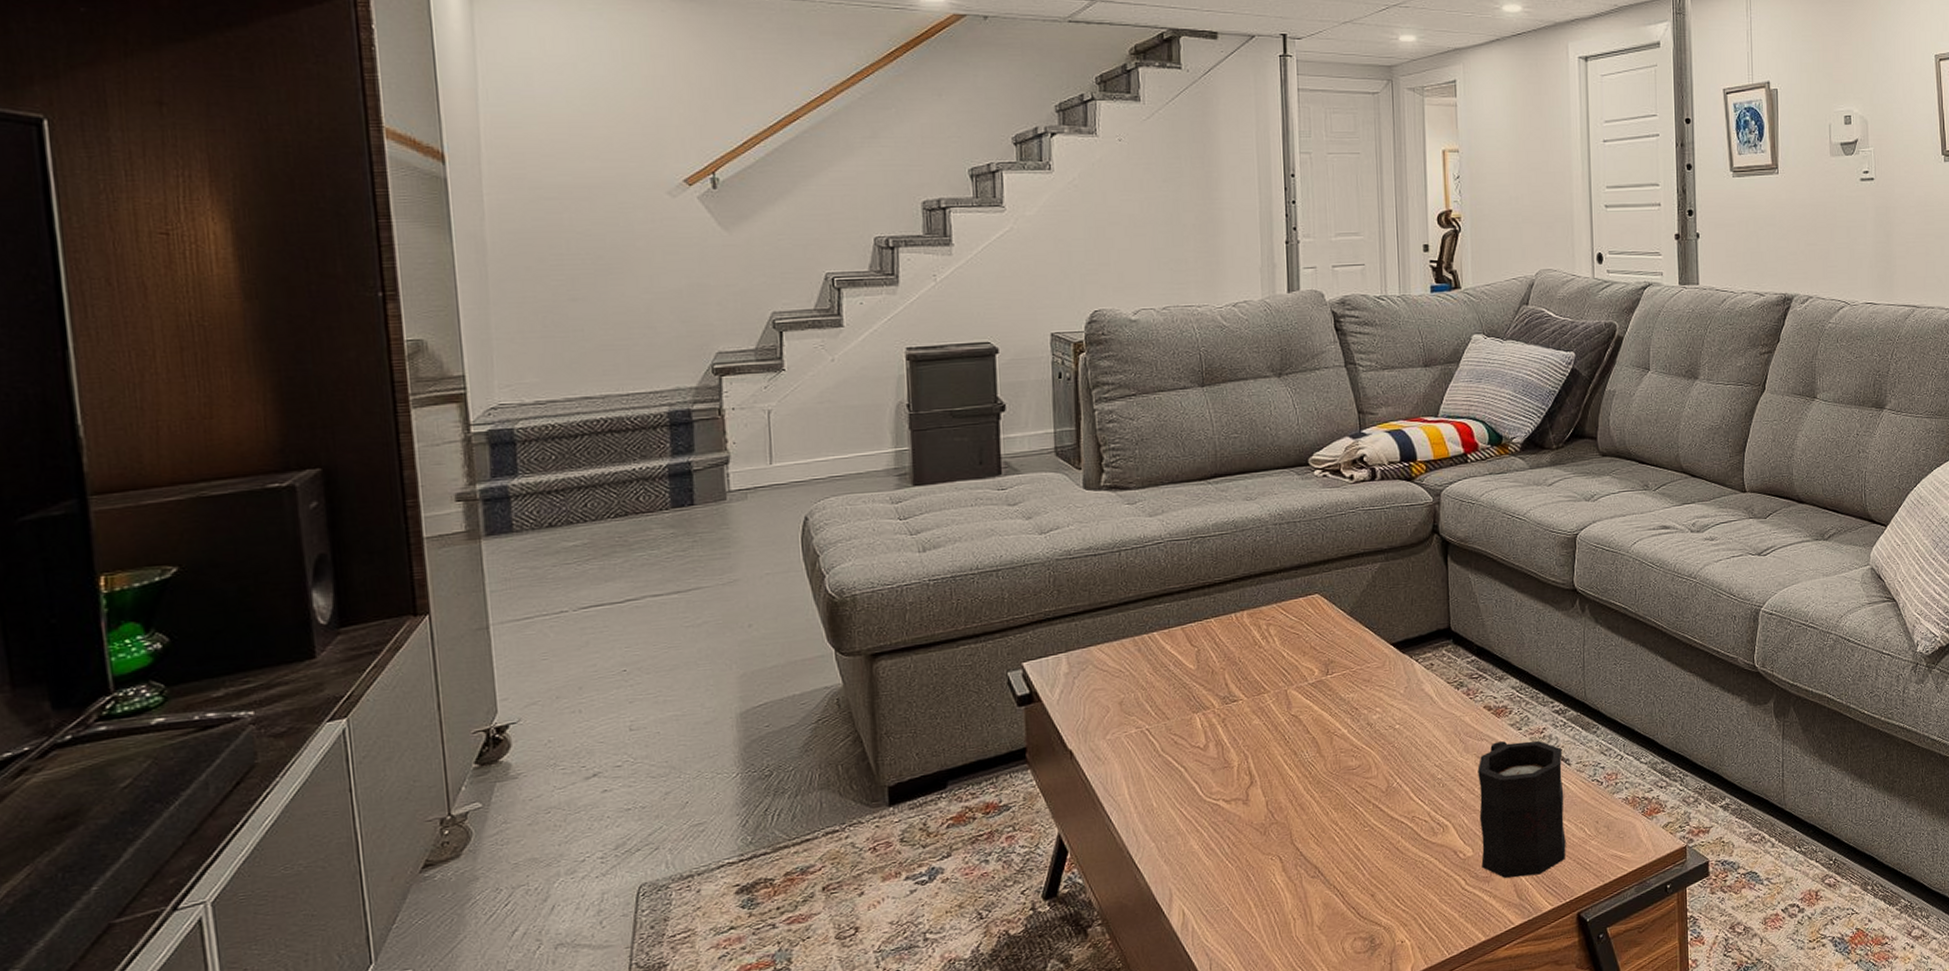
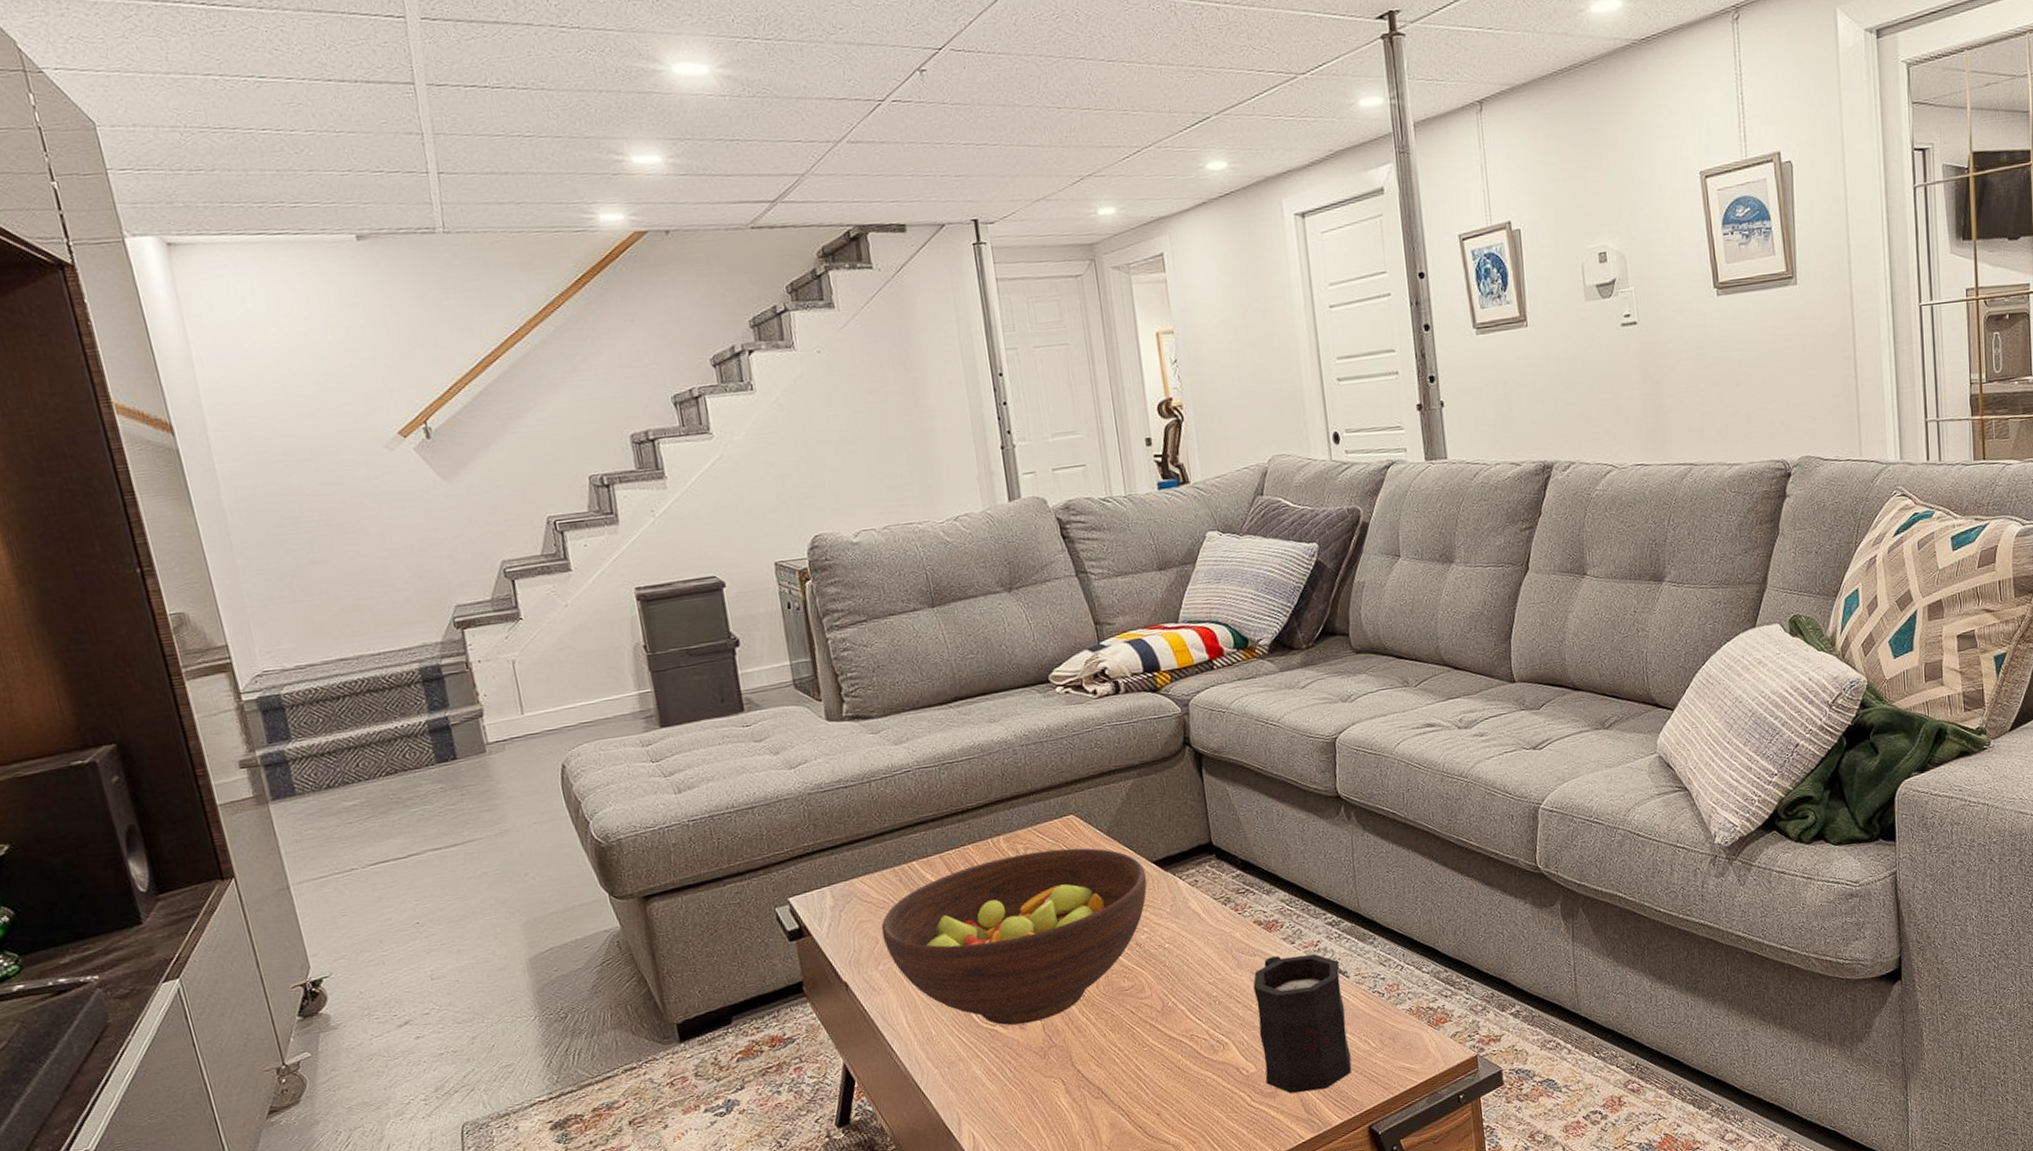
fruit bowl: none [1114,626,1384,801] -> present [881,848,1147,1026]

